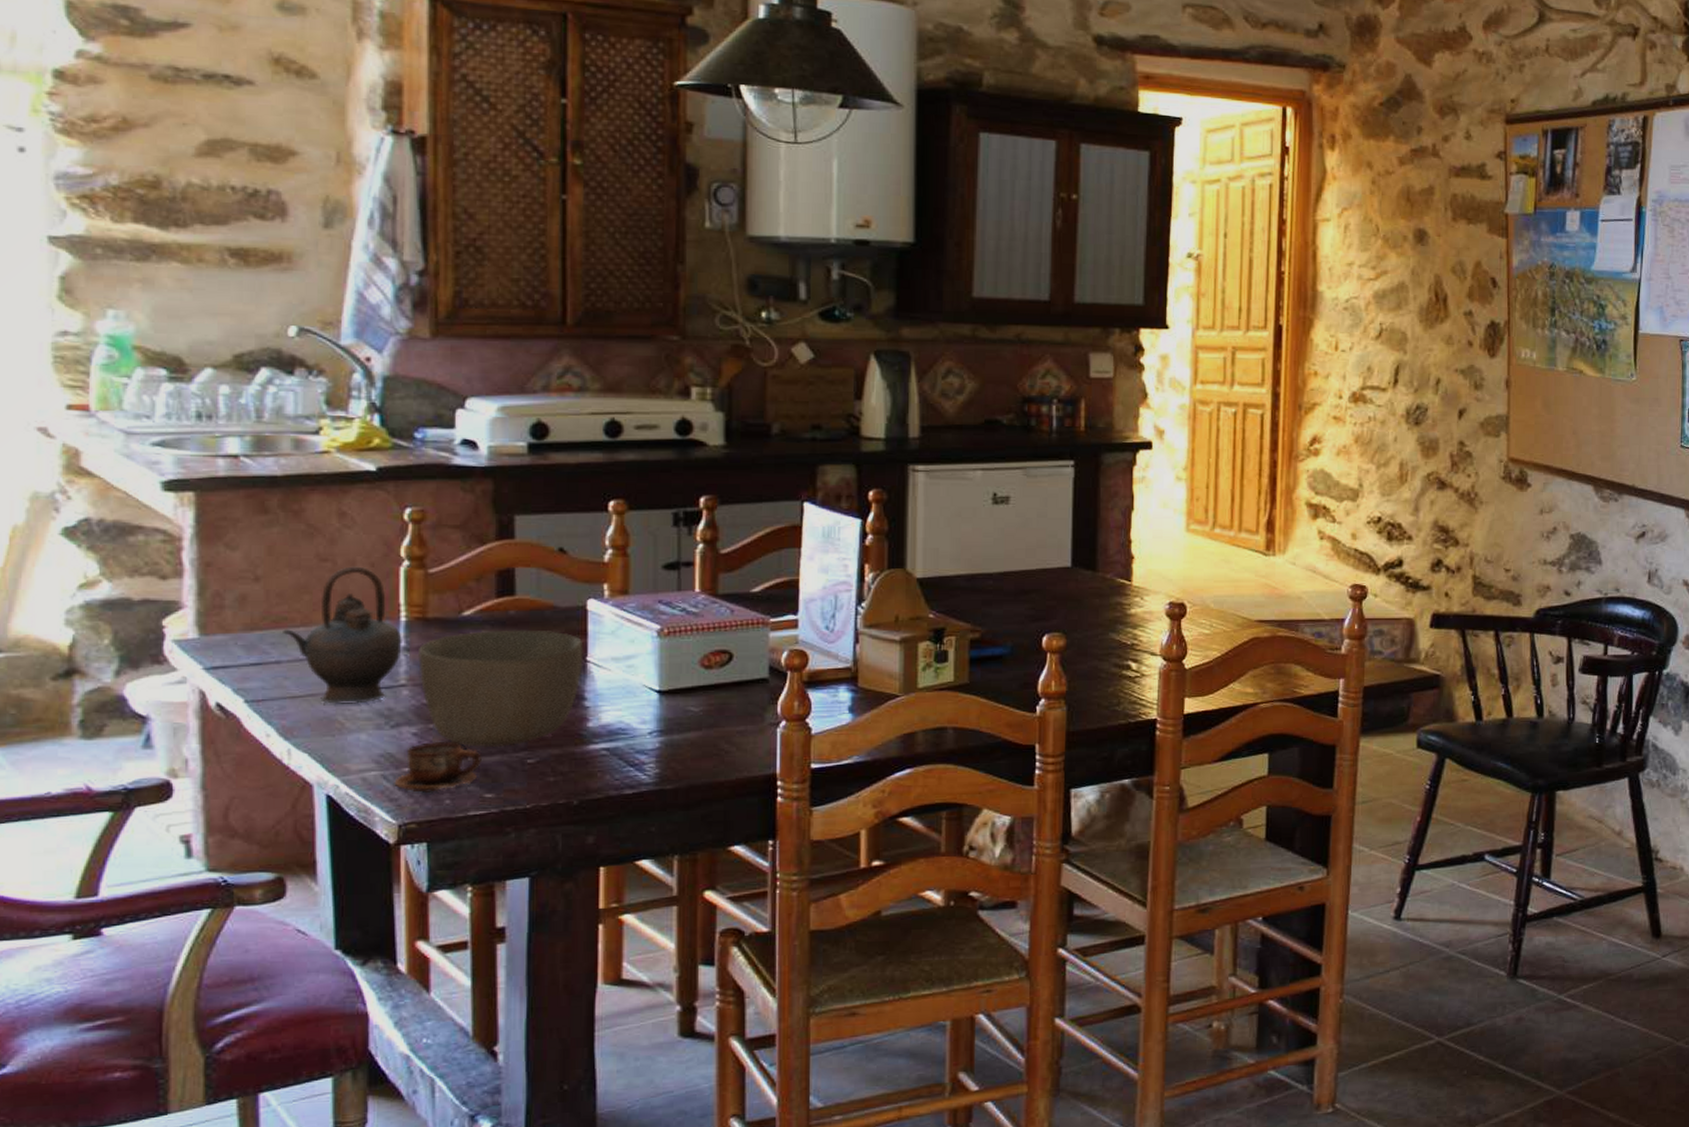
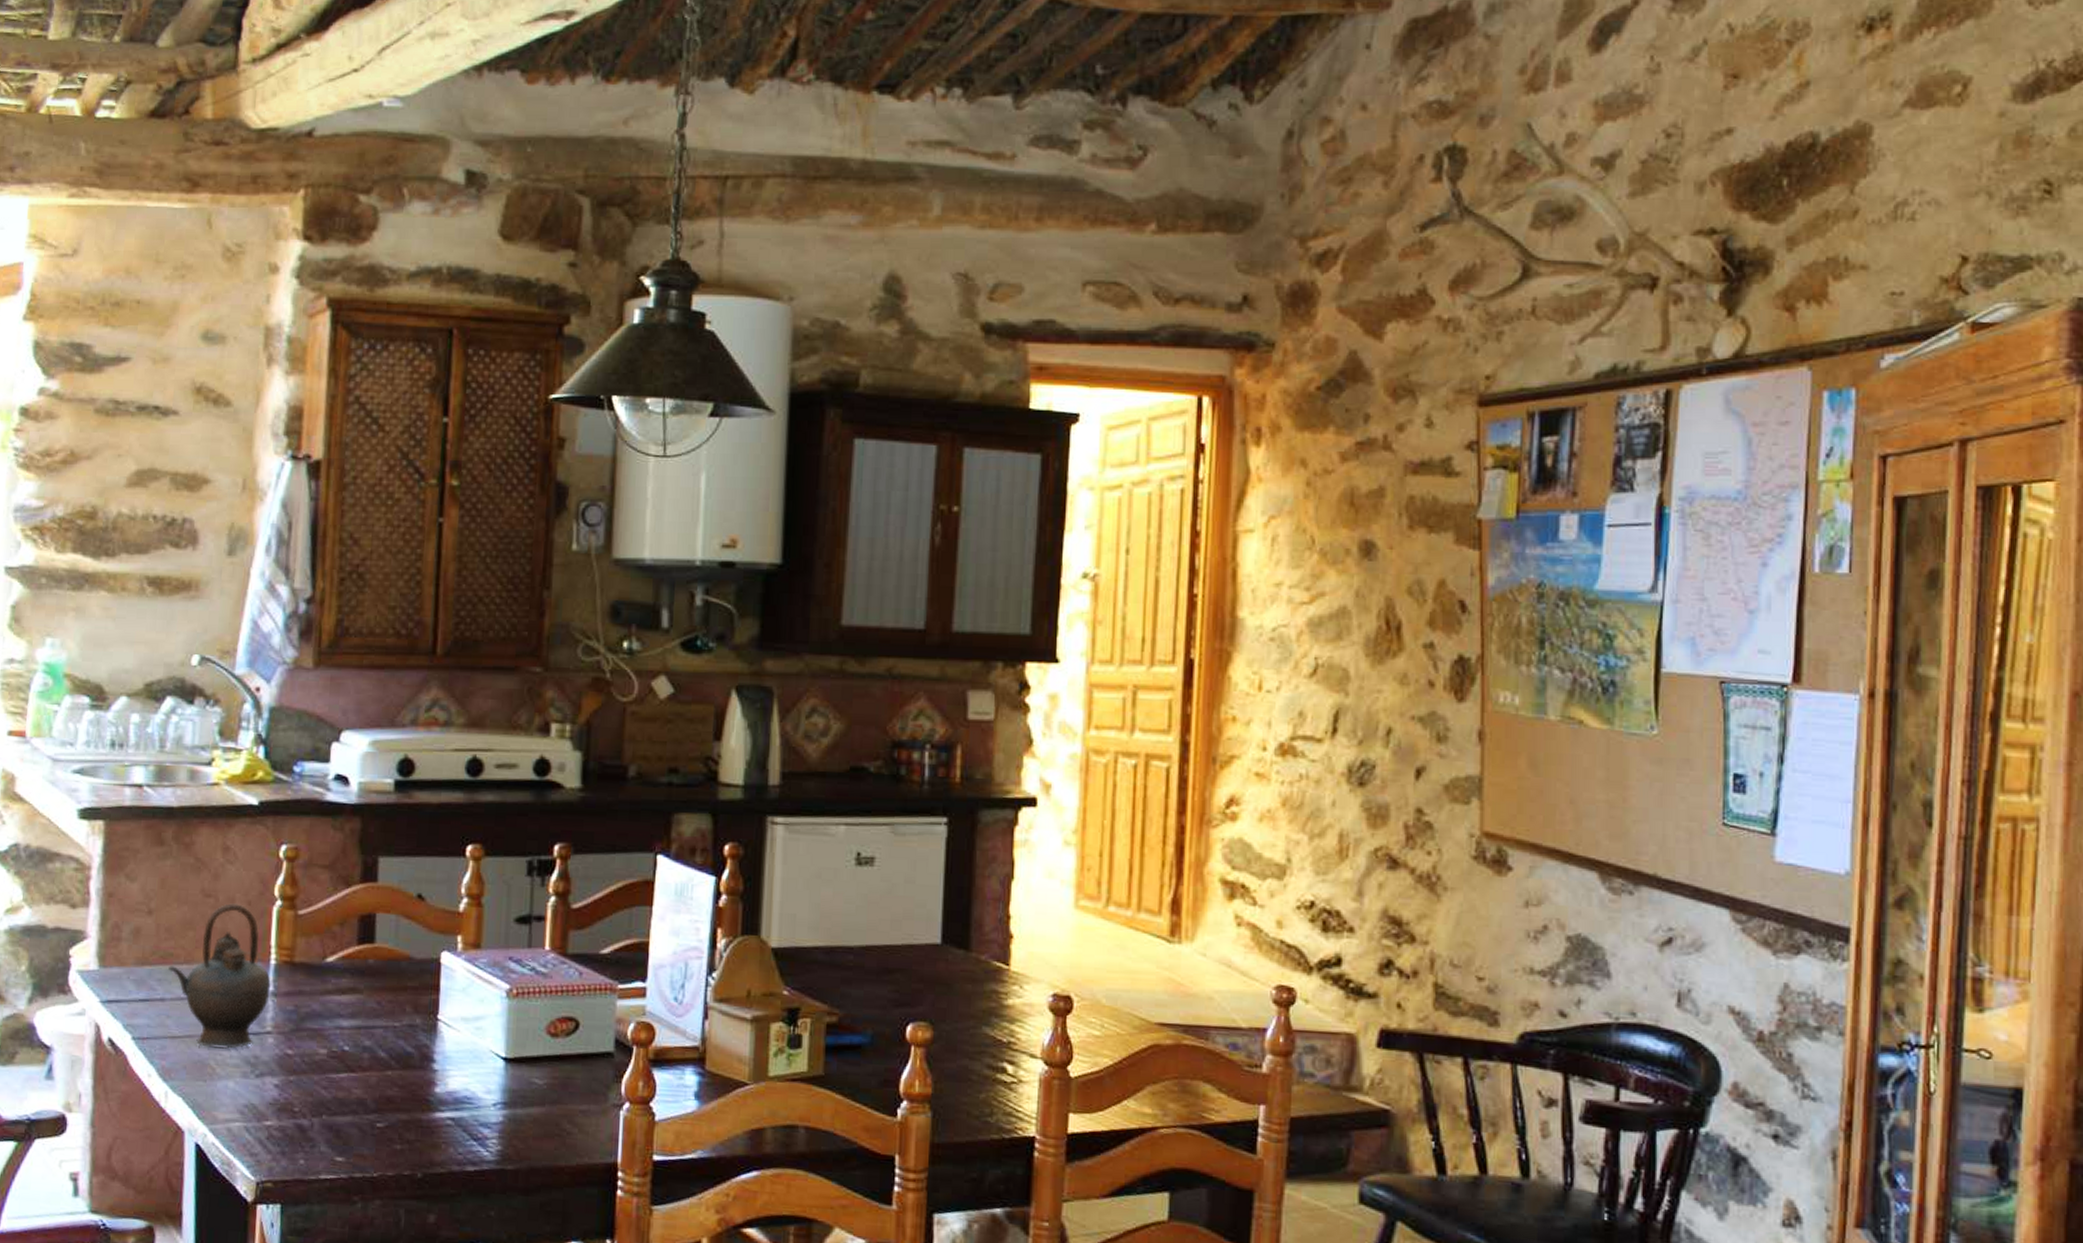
cup: present [394,741,482,794] -> none [255,1095,335,1151]
bowl: present [417,629,584,748] -> none [283,979,435,1108]

